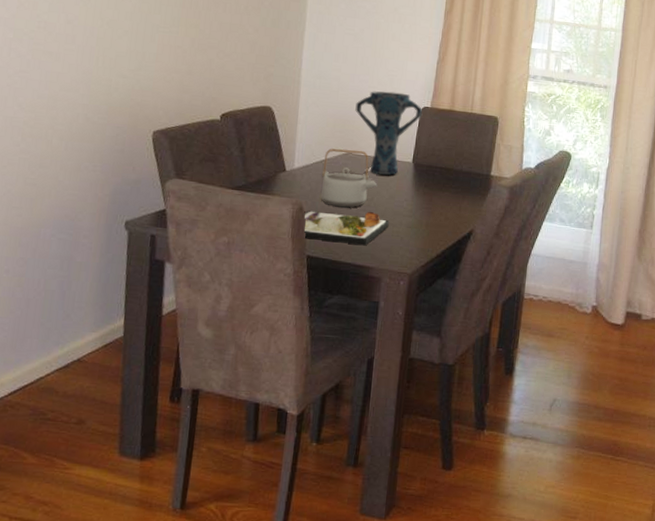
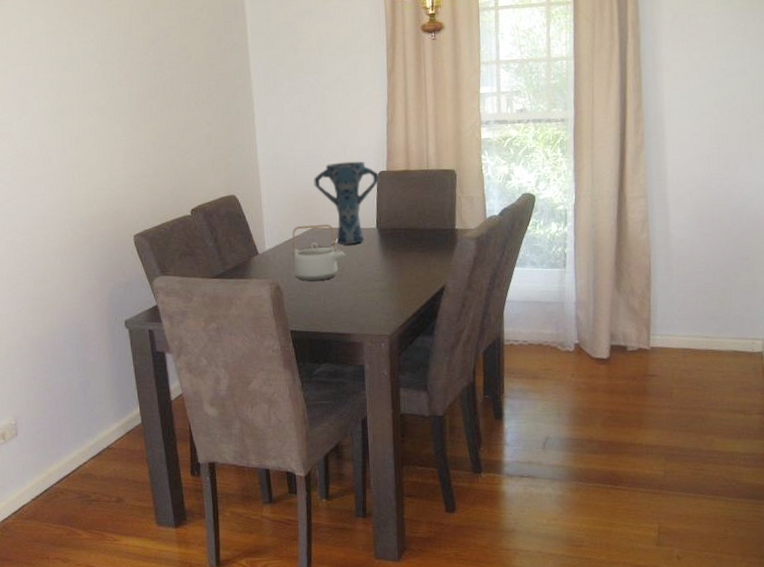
dinner plate: present [303,210,389,246] -> none [280,280,363,315]

